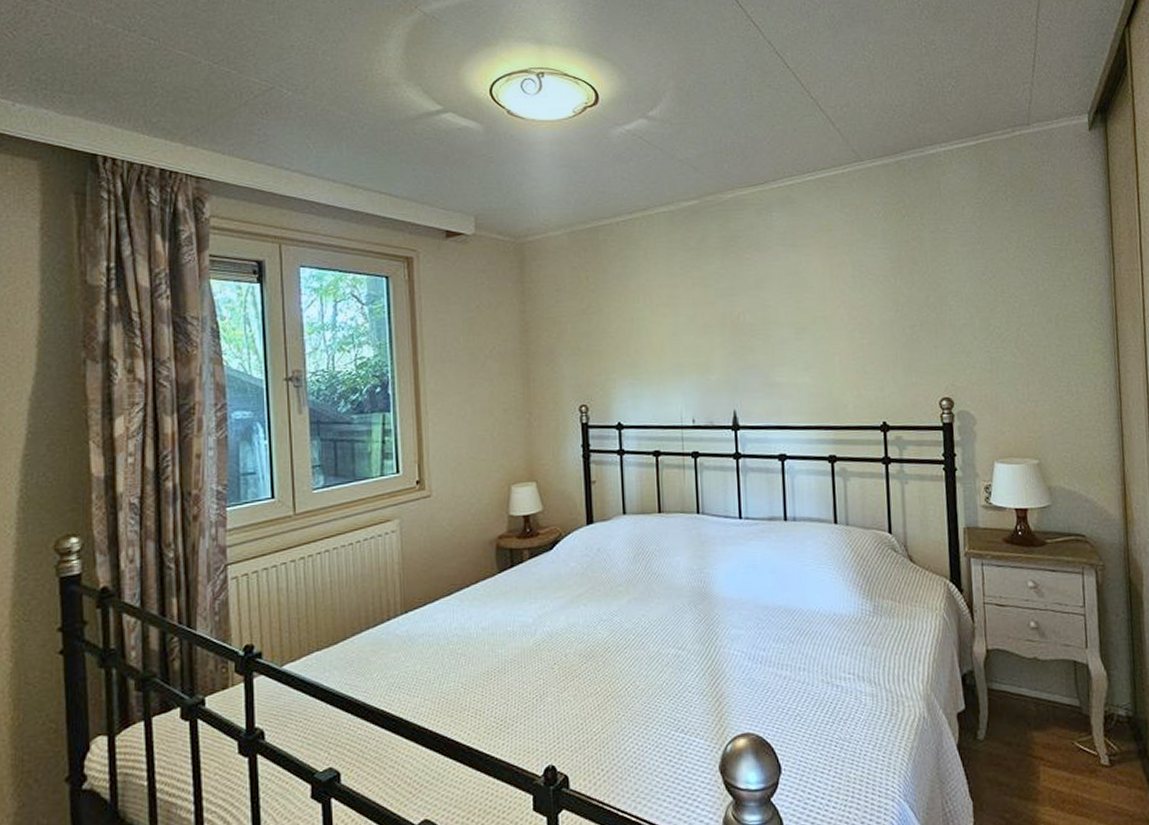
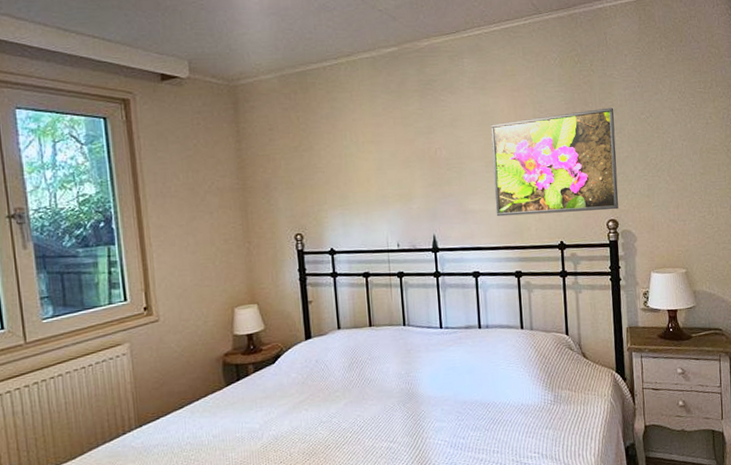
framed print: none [802,267,954,392] -> present [490,107,619,217]

